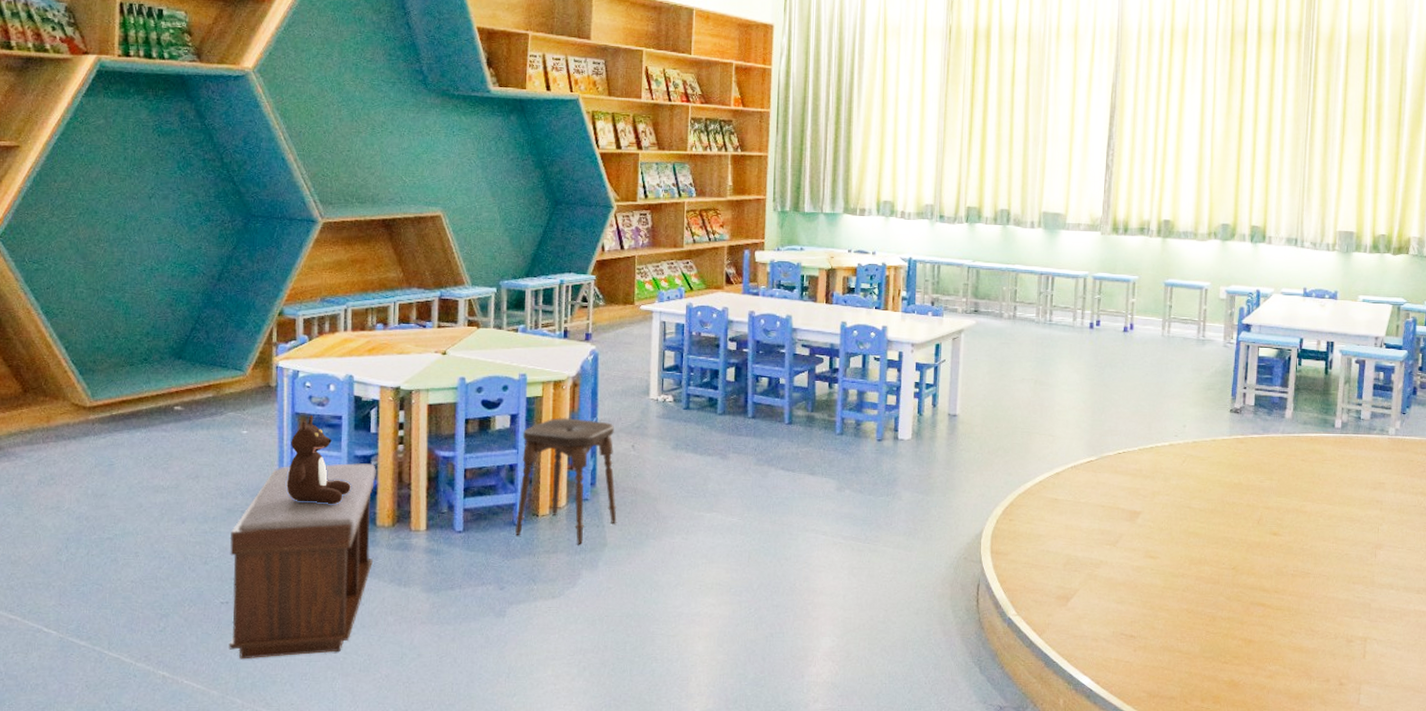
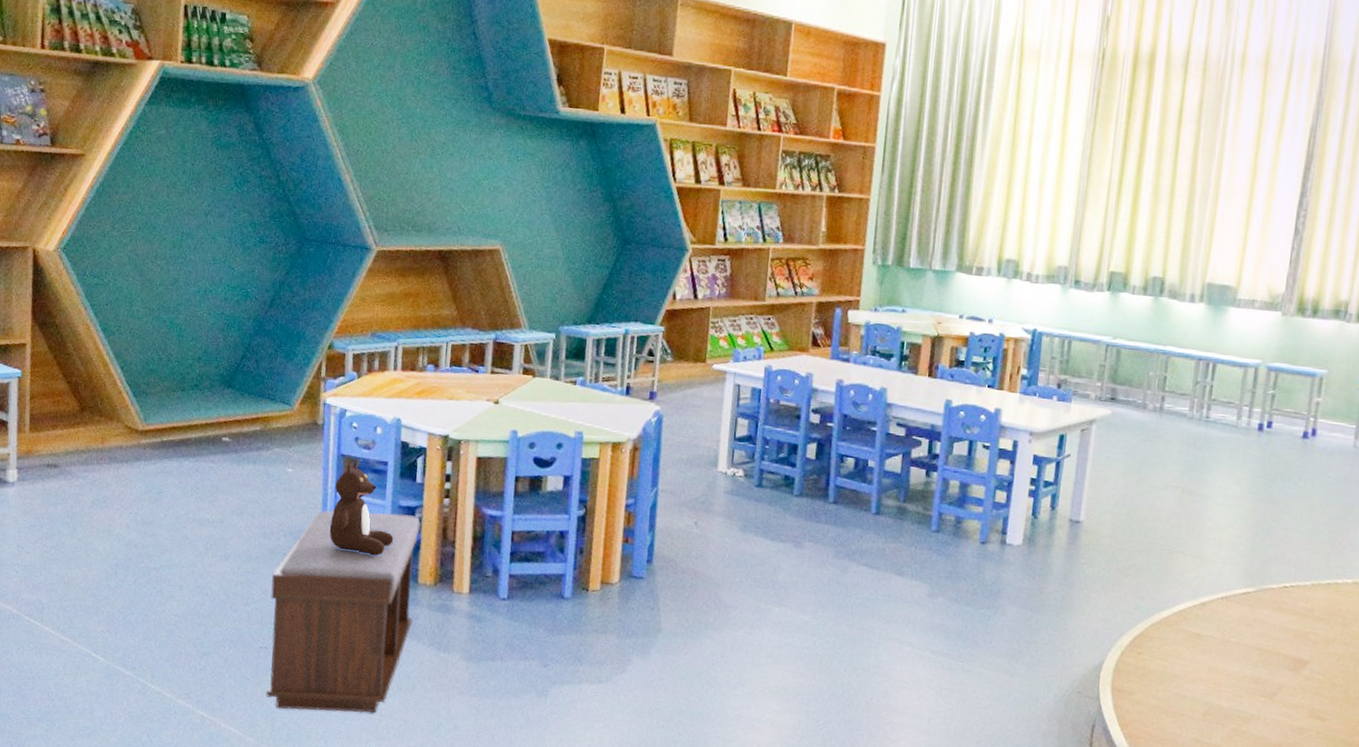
stool: present [515,417,617,544] -> none [563,483,676,627]

